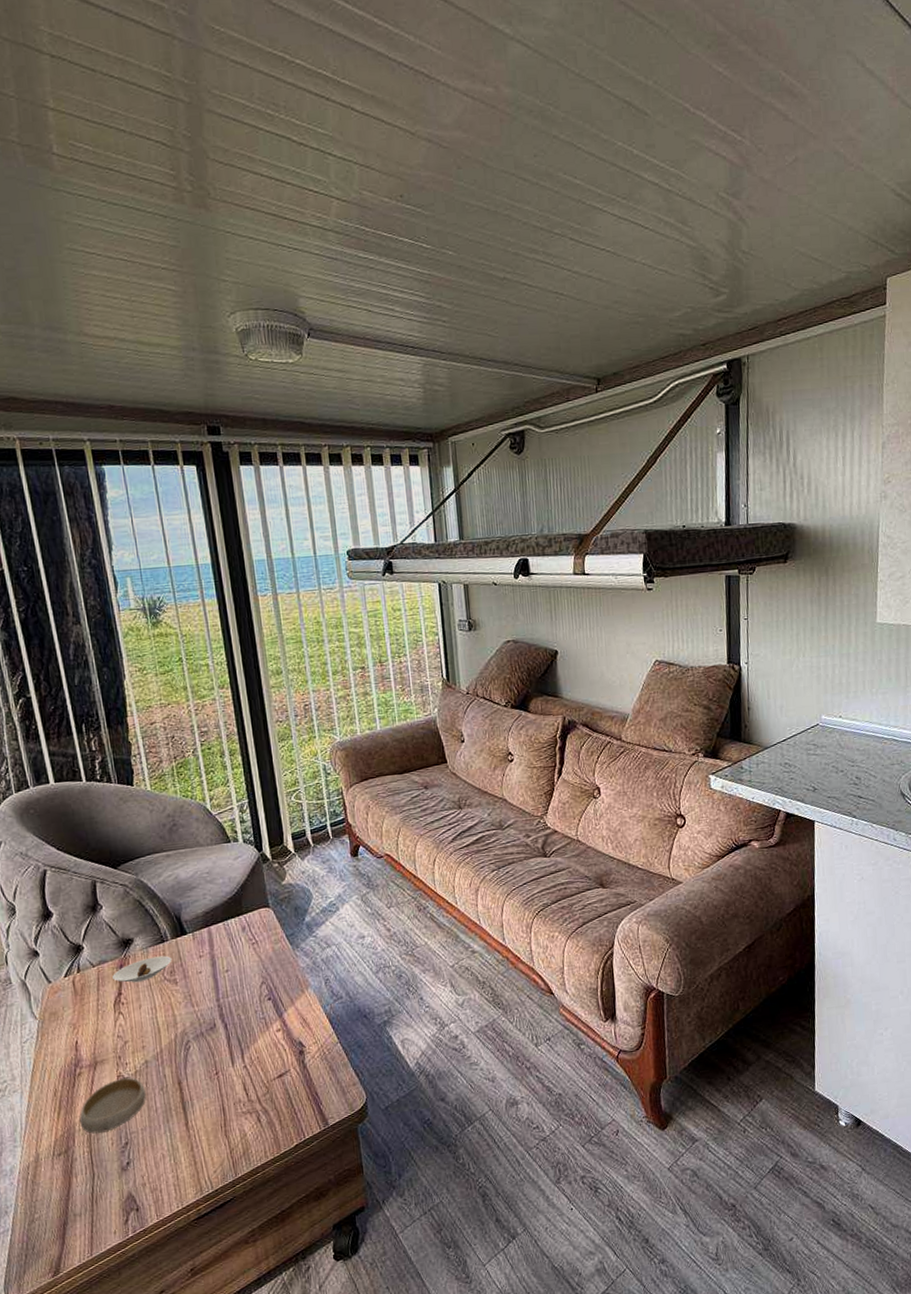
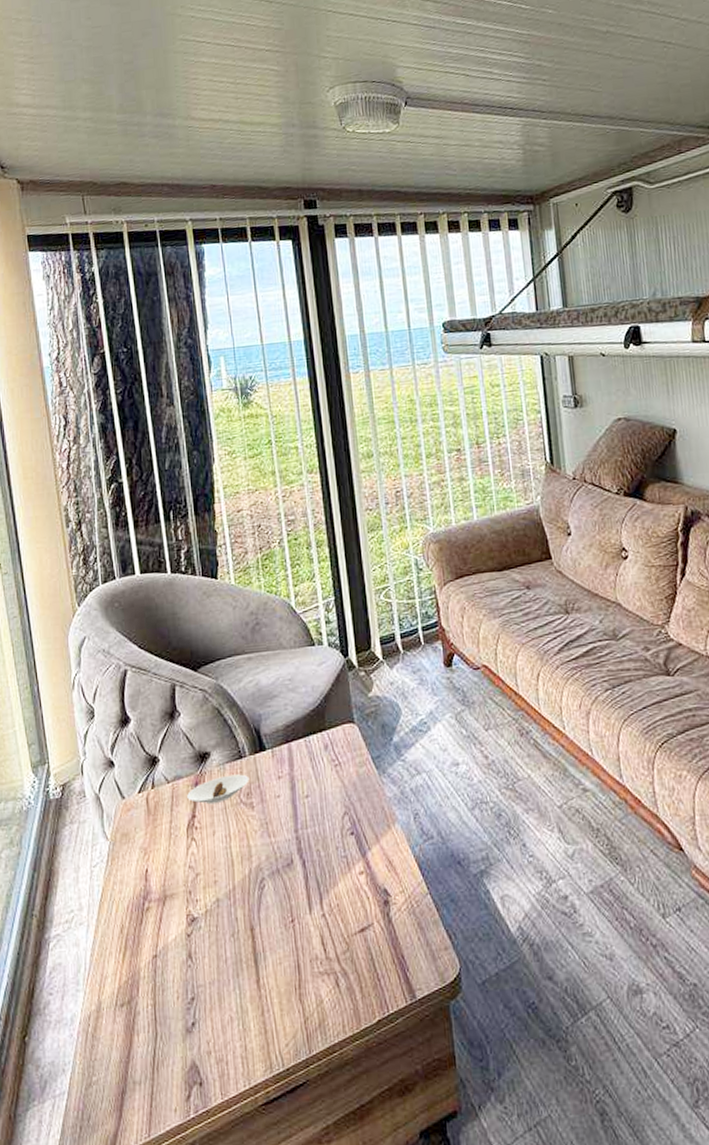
bowl: present [79,1077,146,1134] -> none [145,917,216,983]

